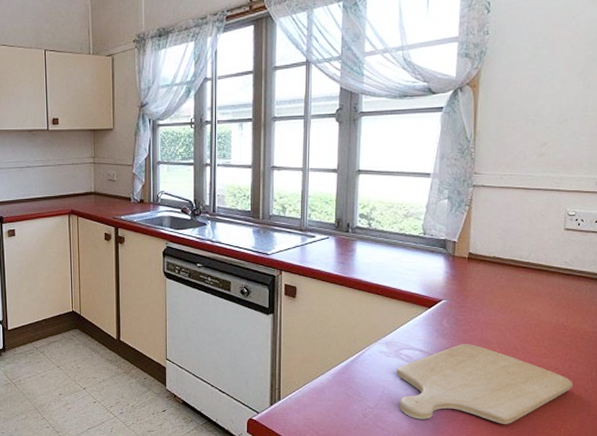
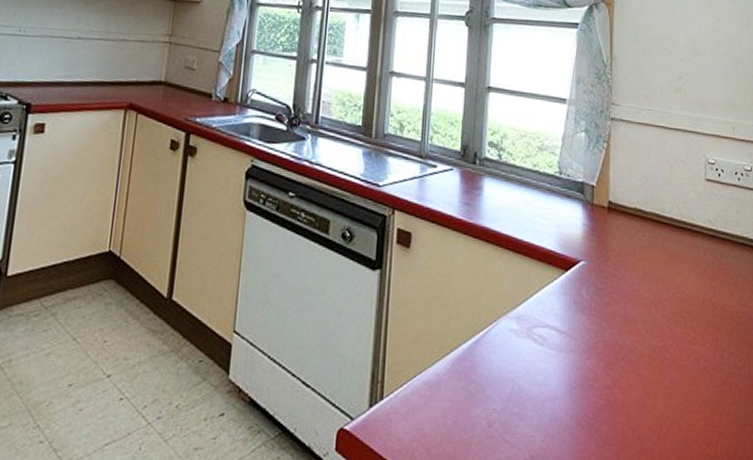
chopping board: present [396,344,574,424] -> none [528,322,727,438]

